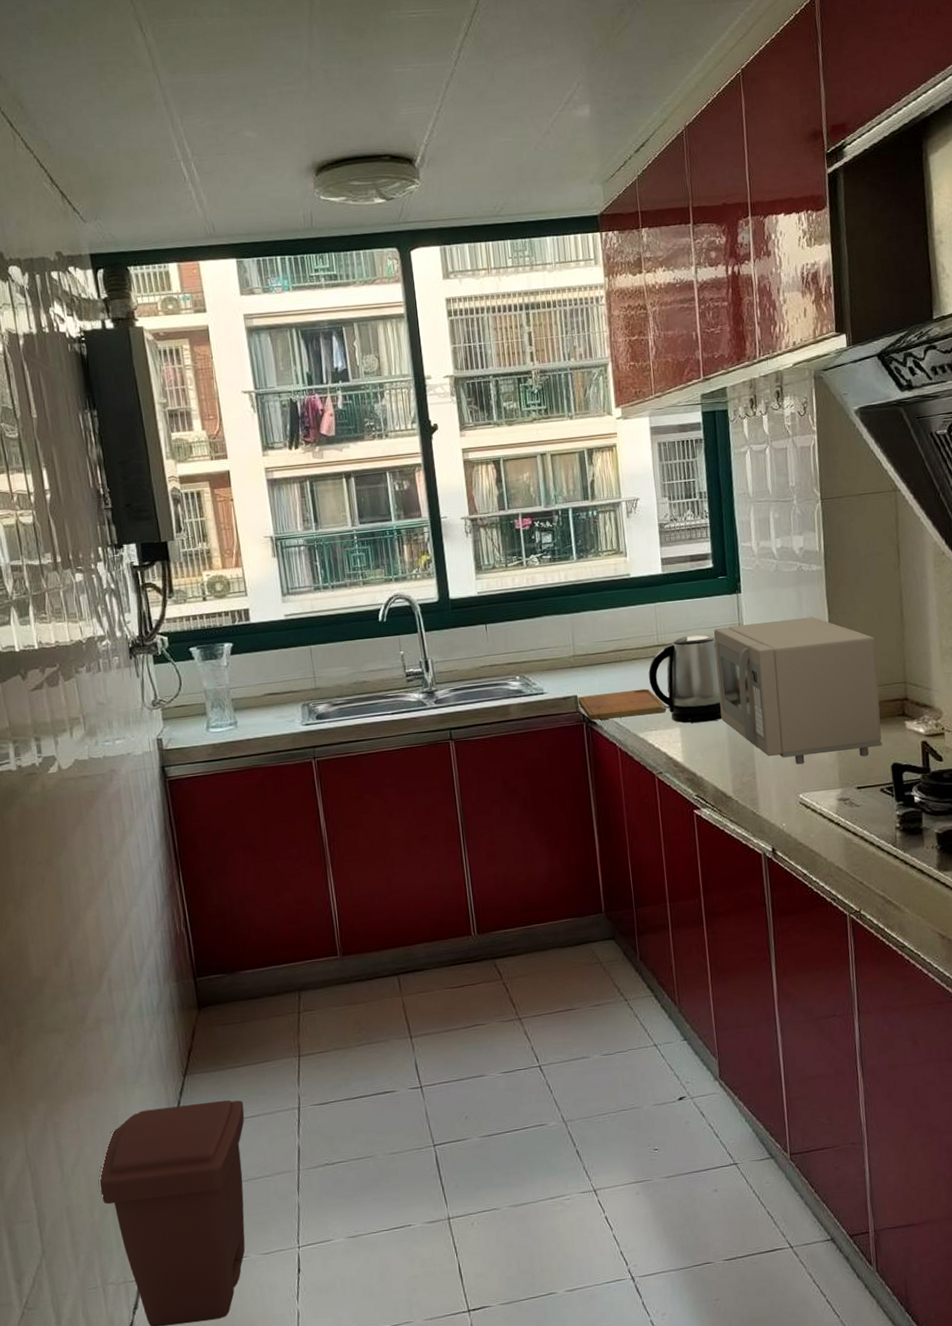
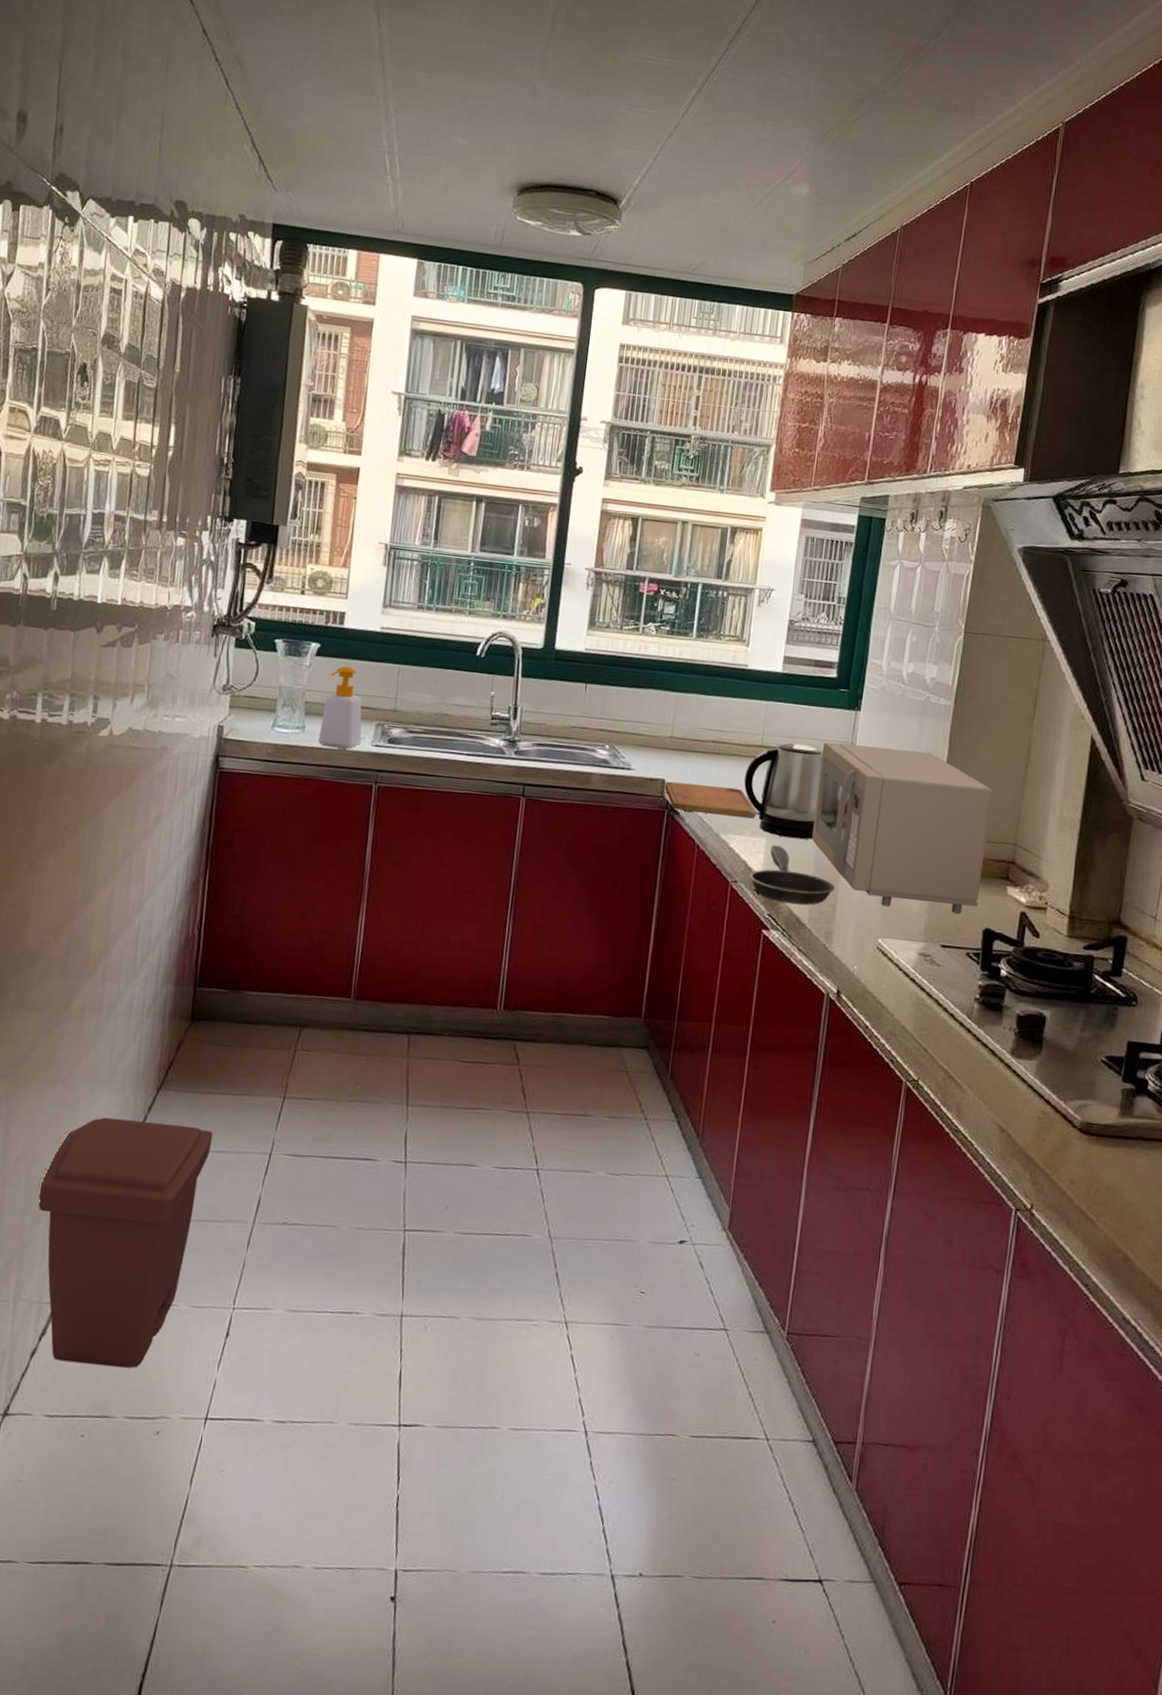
soap bottle: none [249,657,292,736] -> present [318,666,362,749]
frying pan: none [671,732,751,782] -> present [748,845,835,905]

